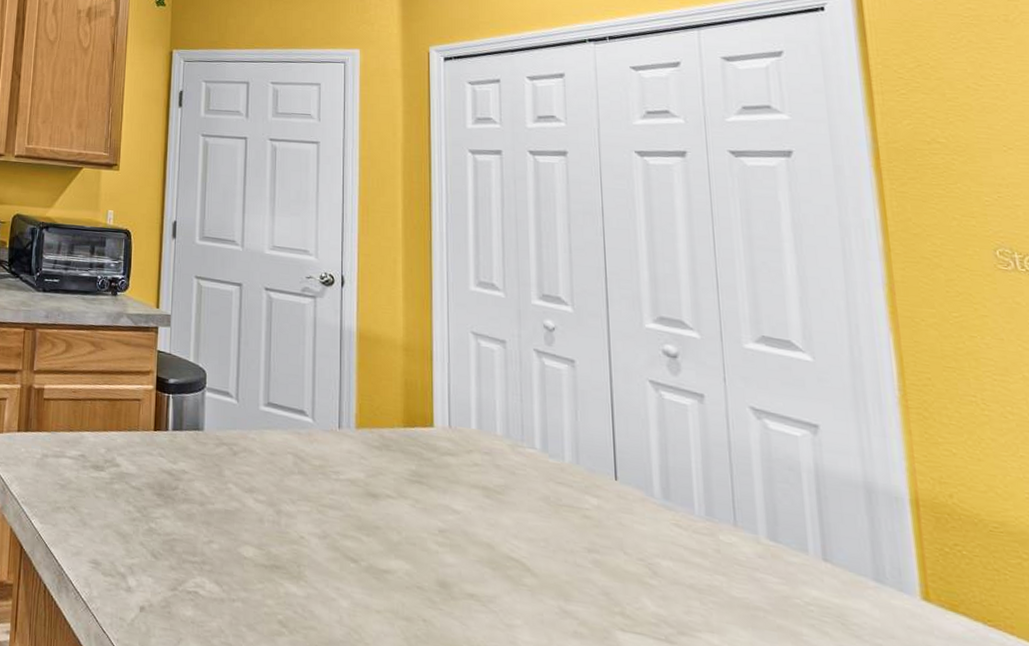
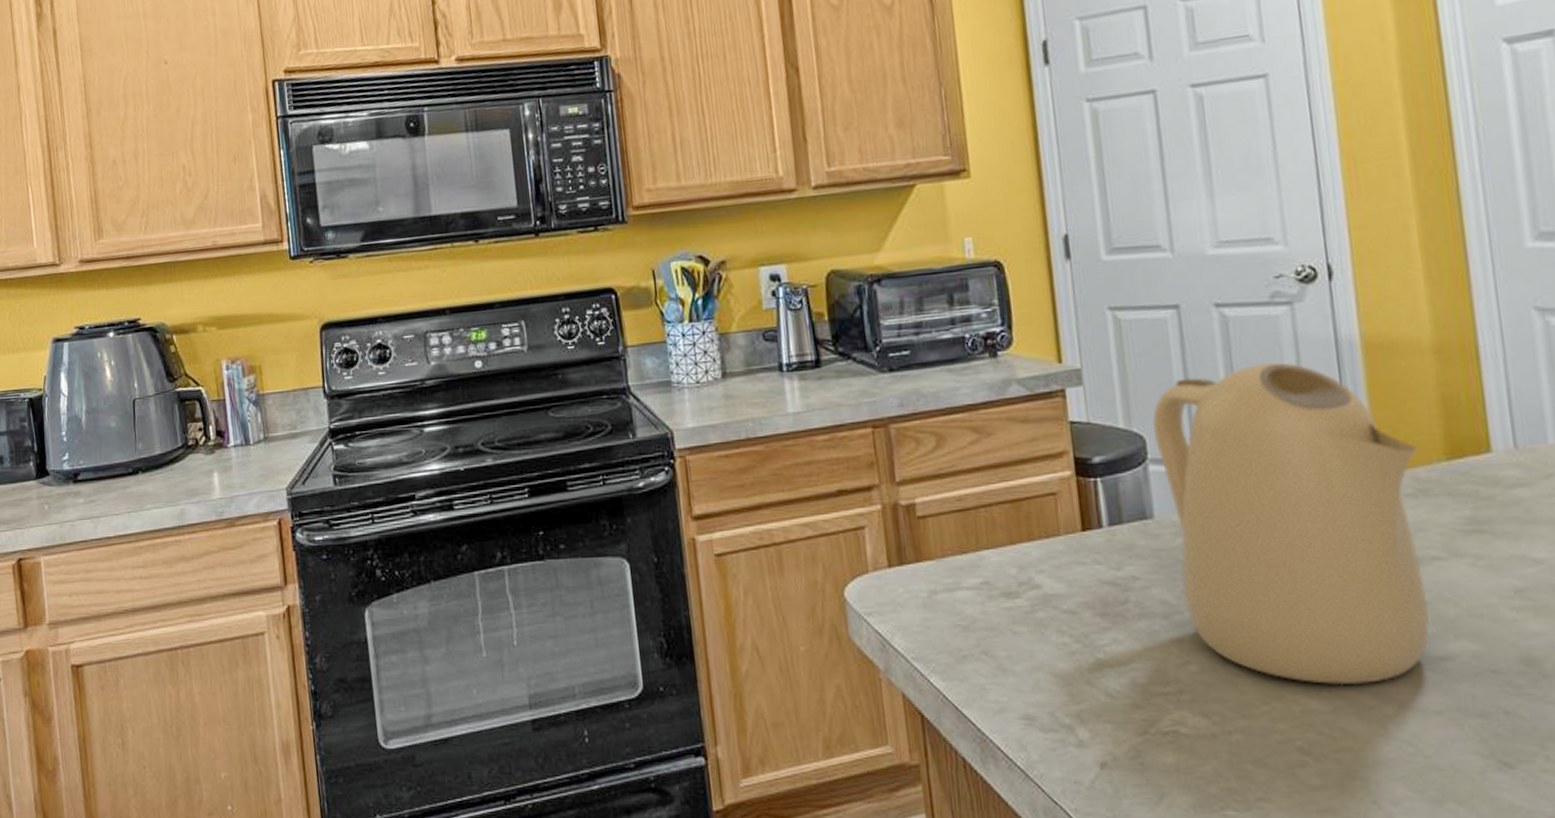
kettle: none [213,334,385,581] -> present [1153,361,1430,686]

